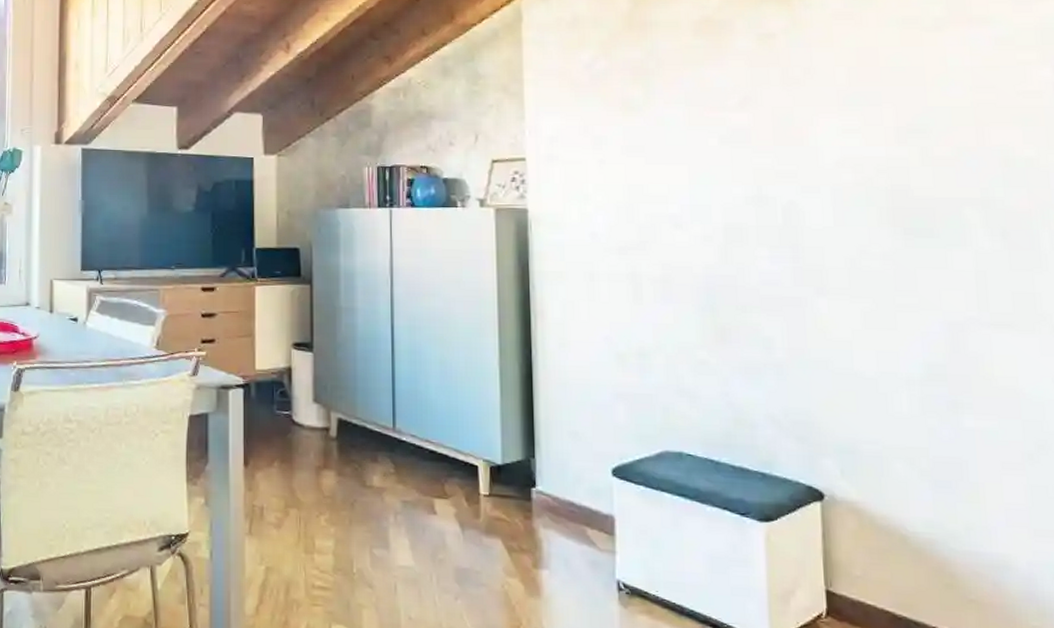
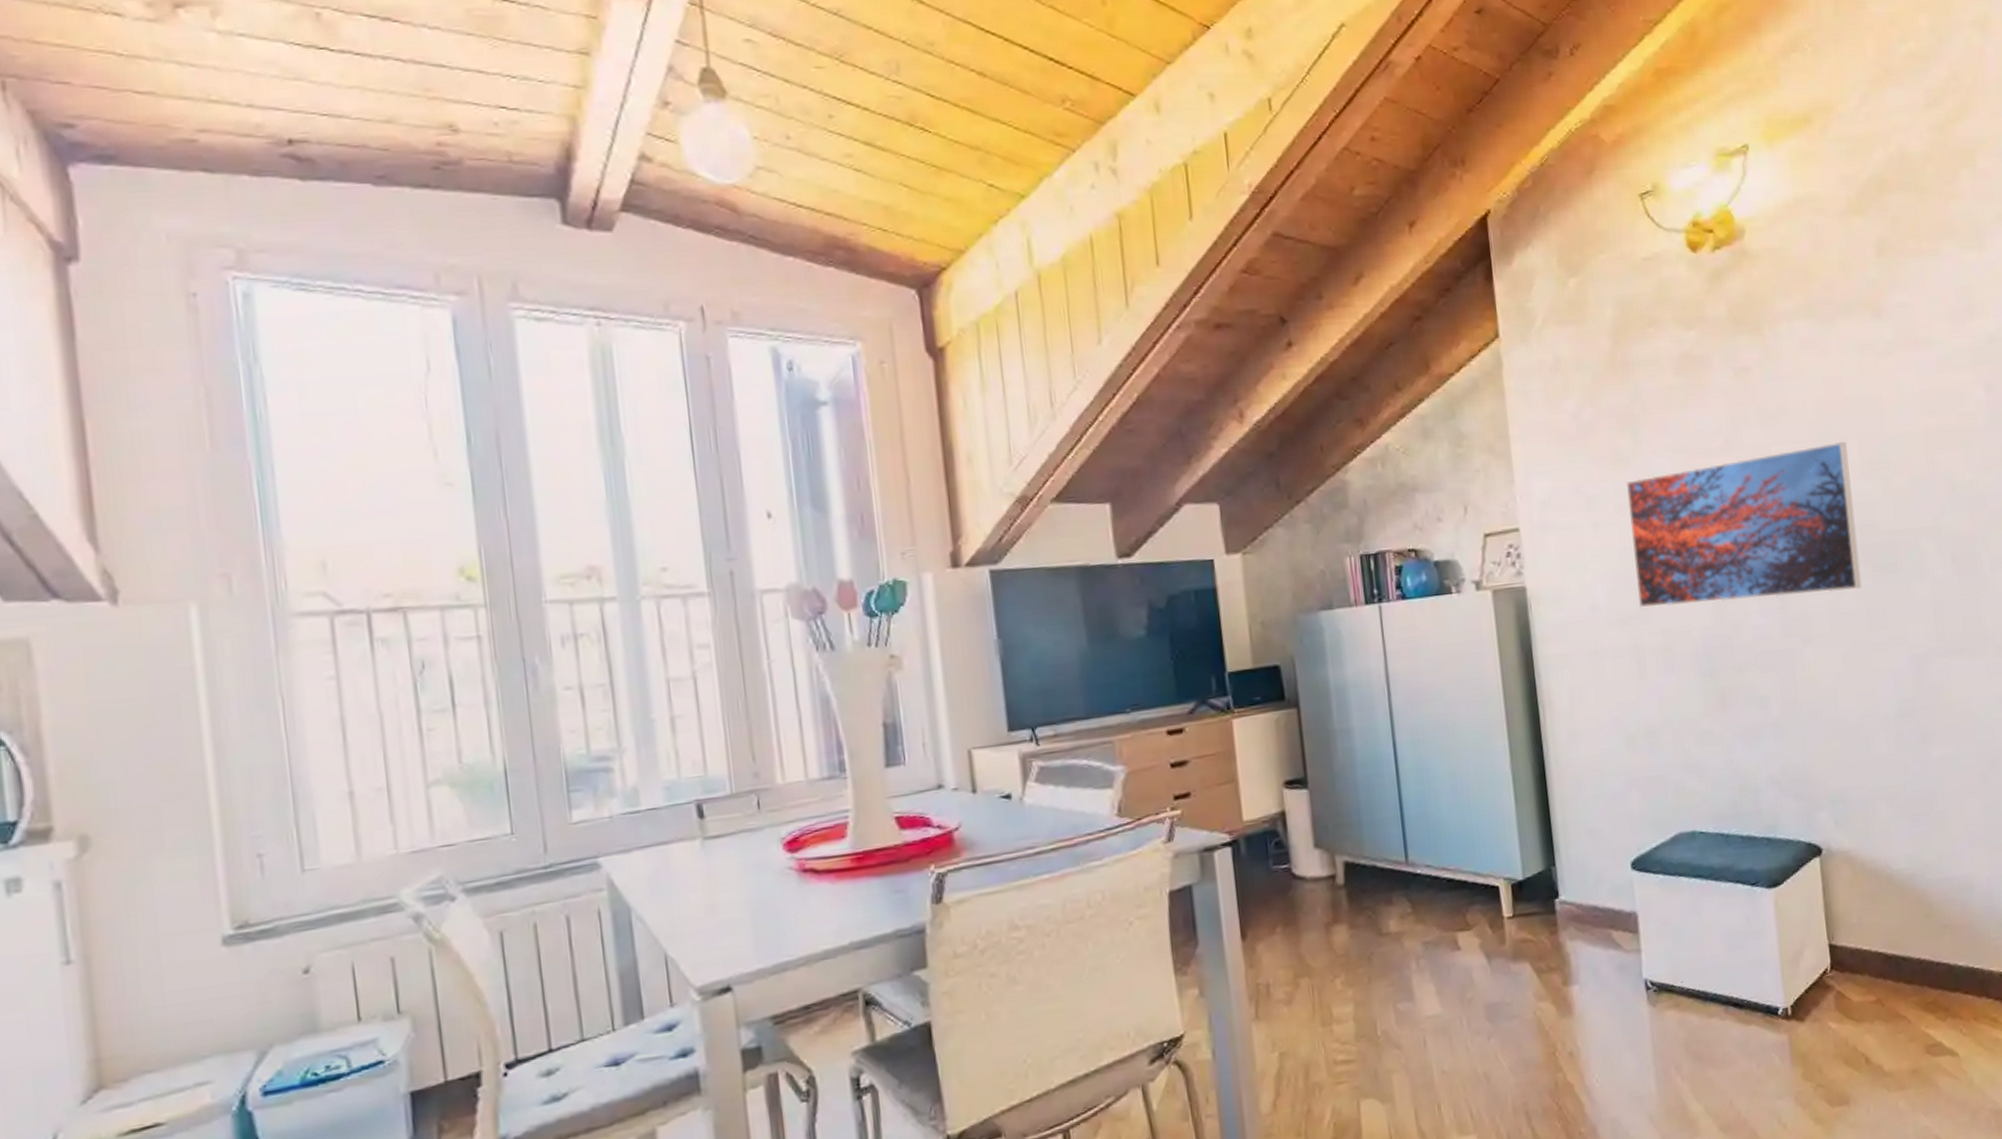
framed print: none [636,109,889,250] -> present [1626,442,1862,608]

